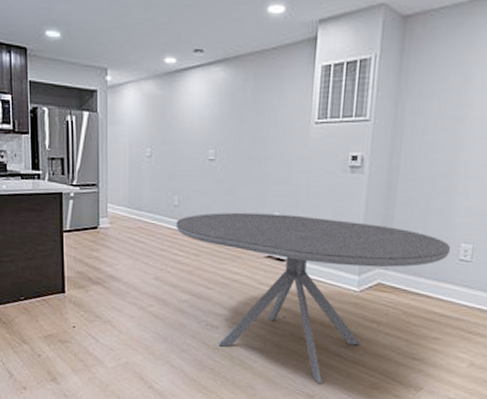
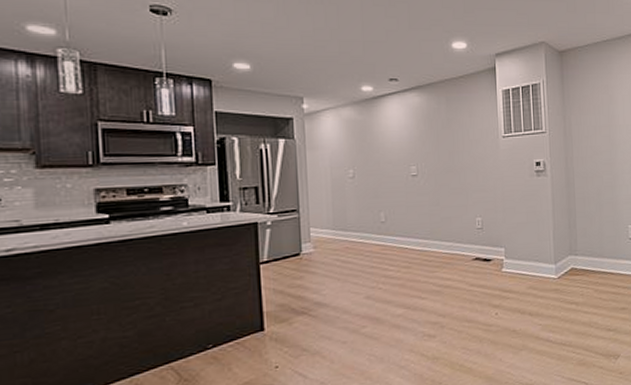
dining table: present [176,212,450,383] -> none [384,217,621,371]

